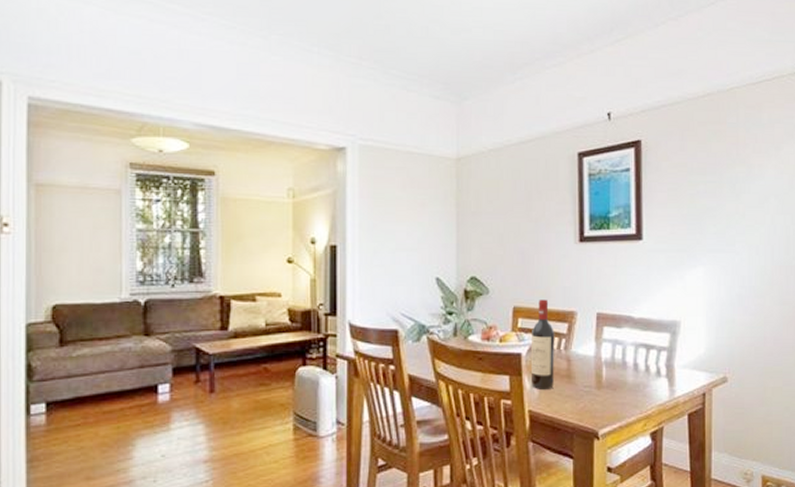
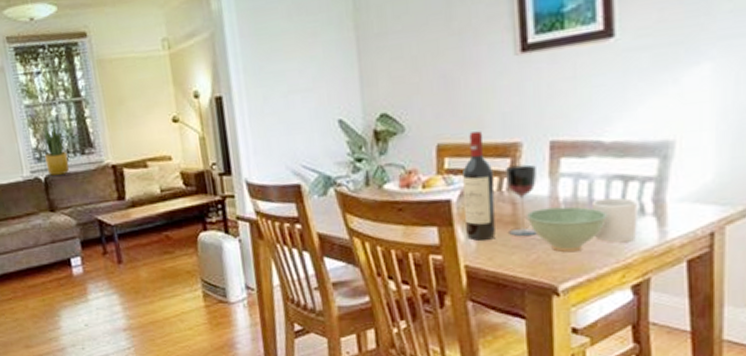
planter: none [147,250,176,300] -> present [38,124,70,176]
wineglass: none [564,329,586,387] -> present [506,164,537,236]
bowl: none [578,366,635,403] -> present [527,206,608,253]
mug: none [624,361,655,398] -> present [591,197,637,243]

